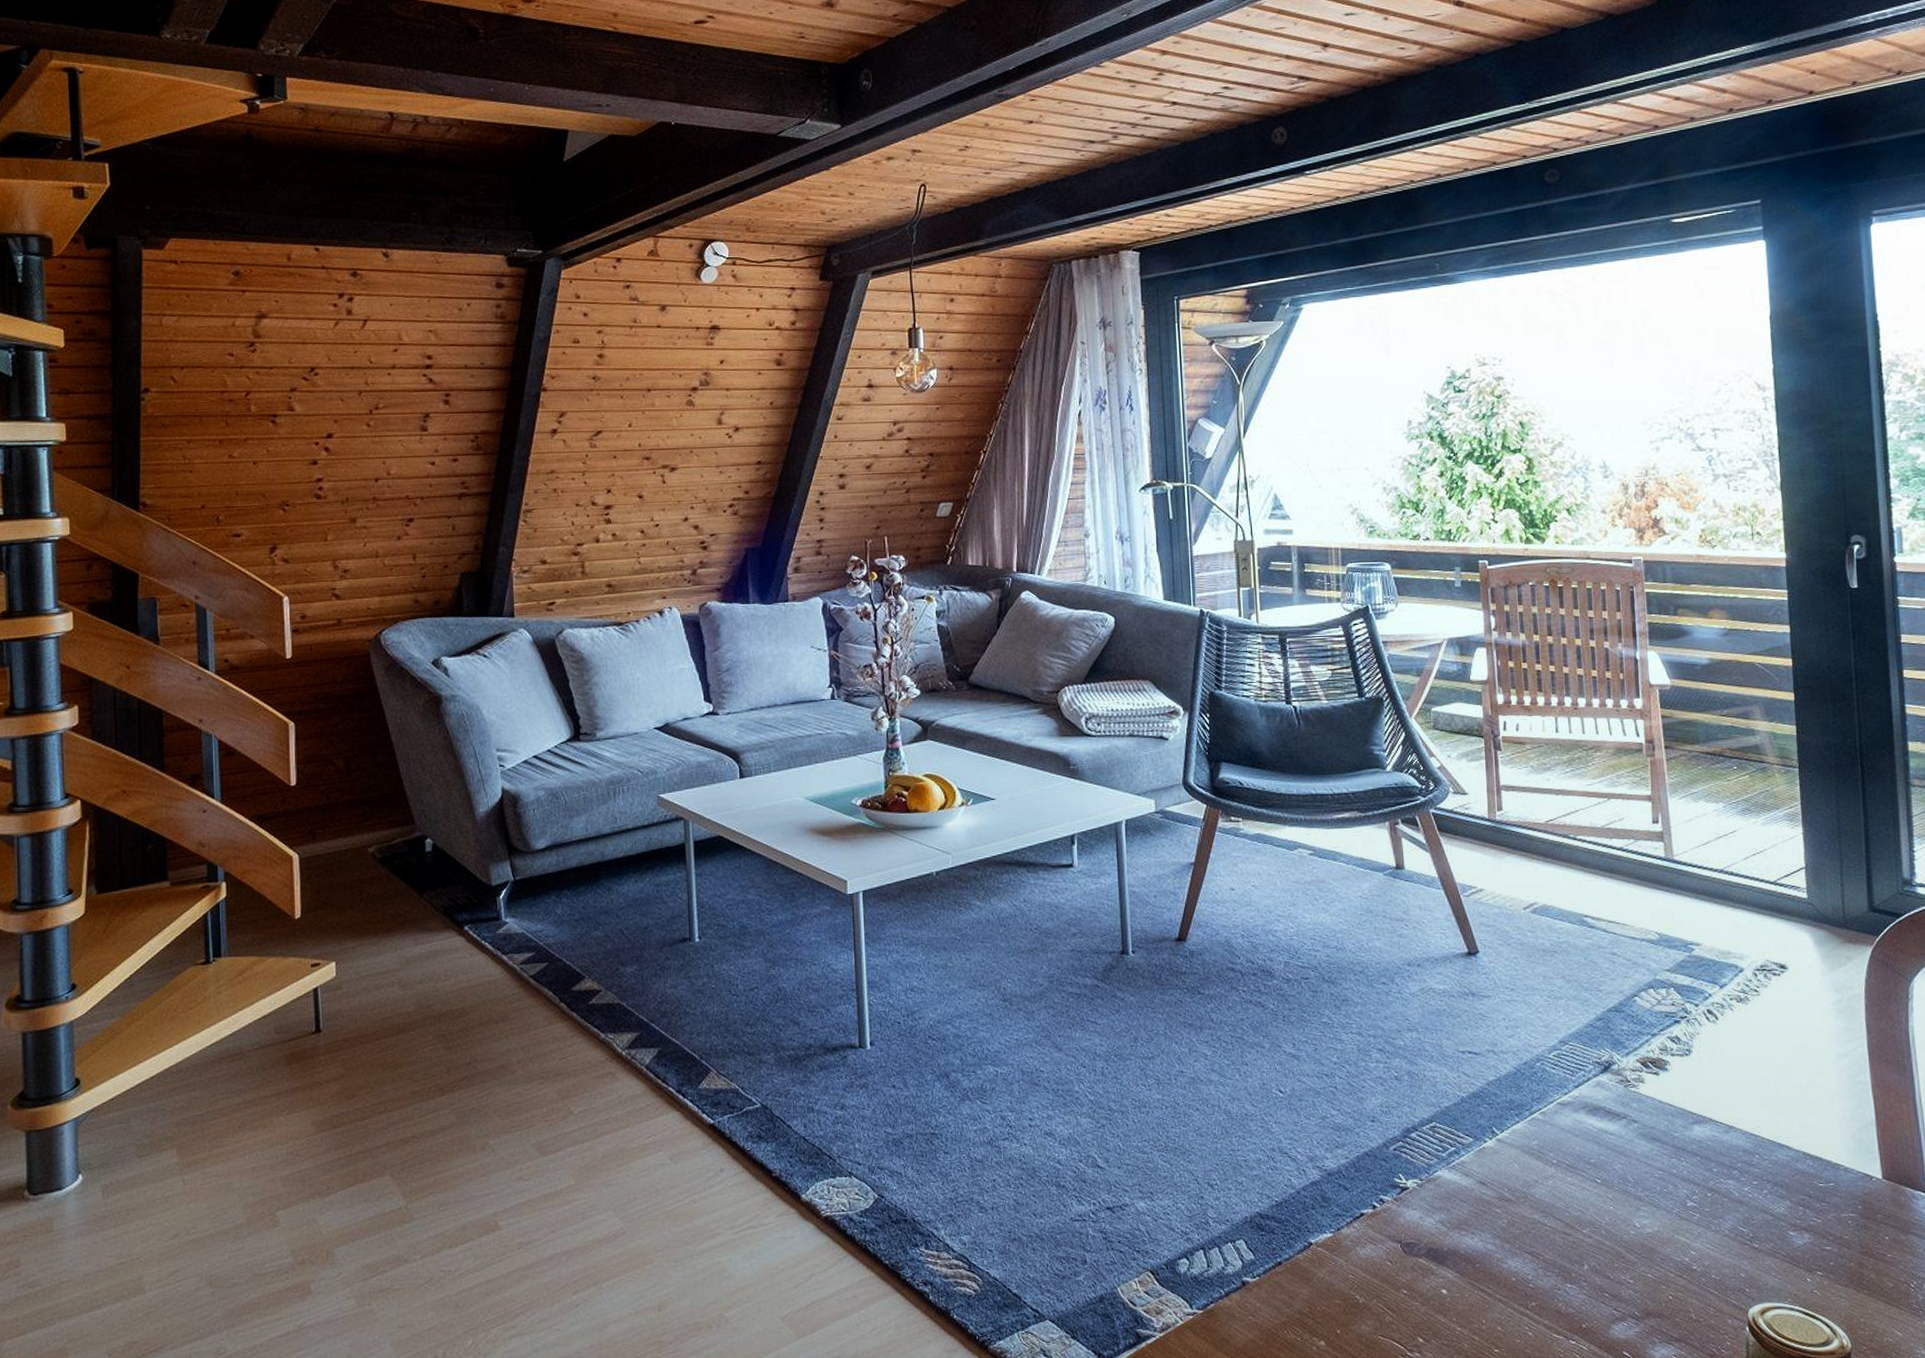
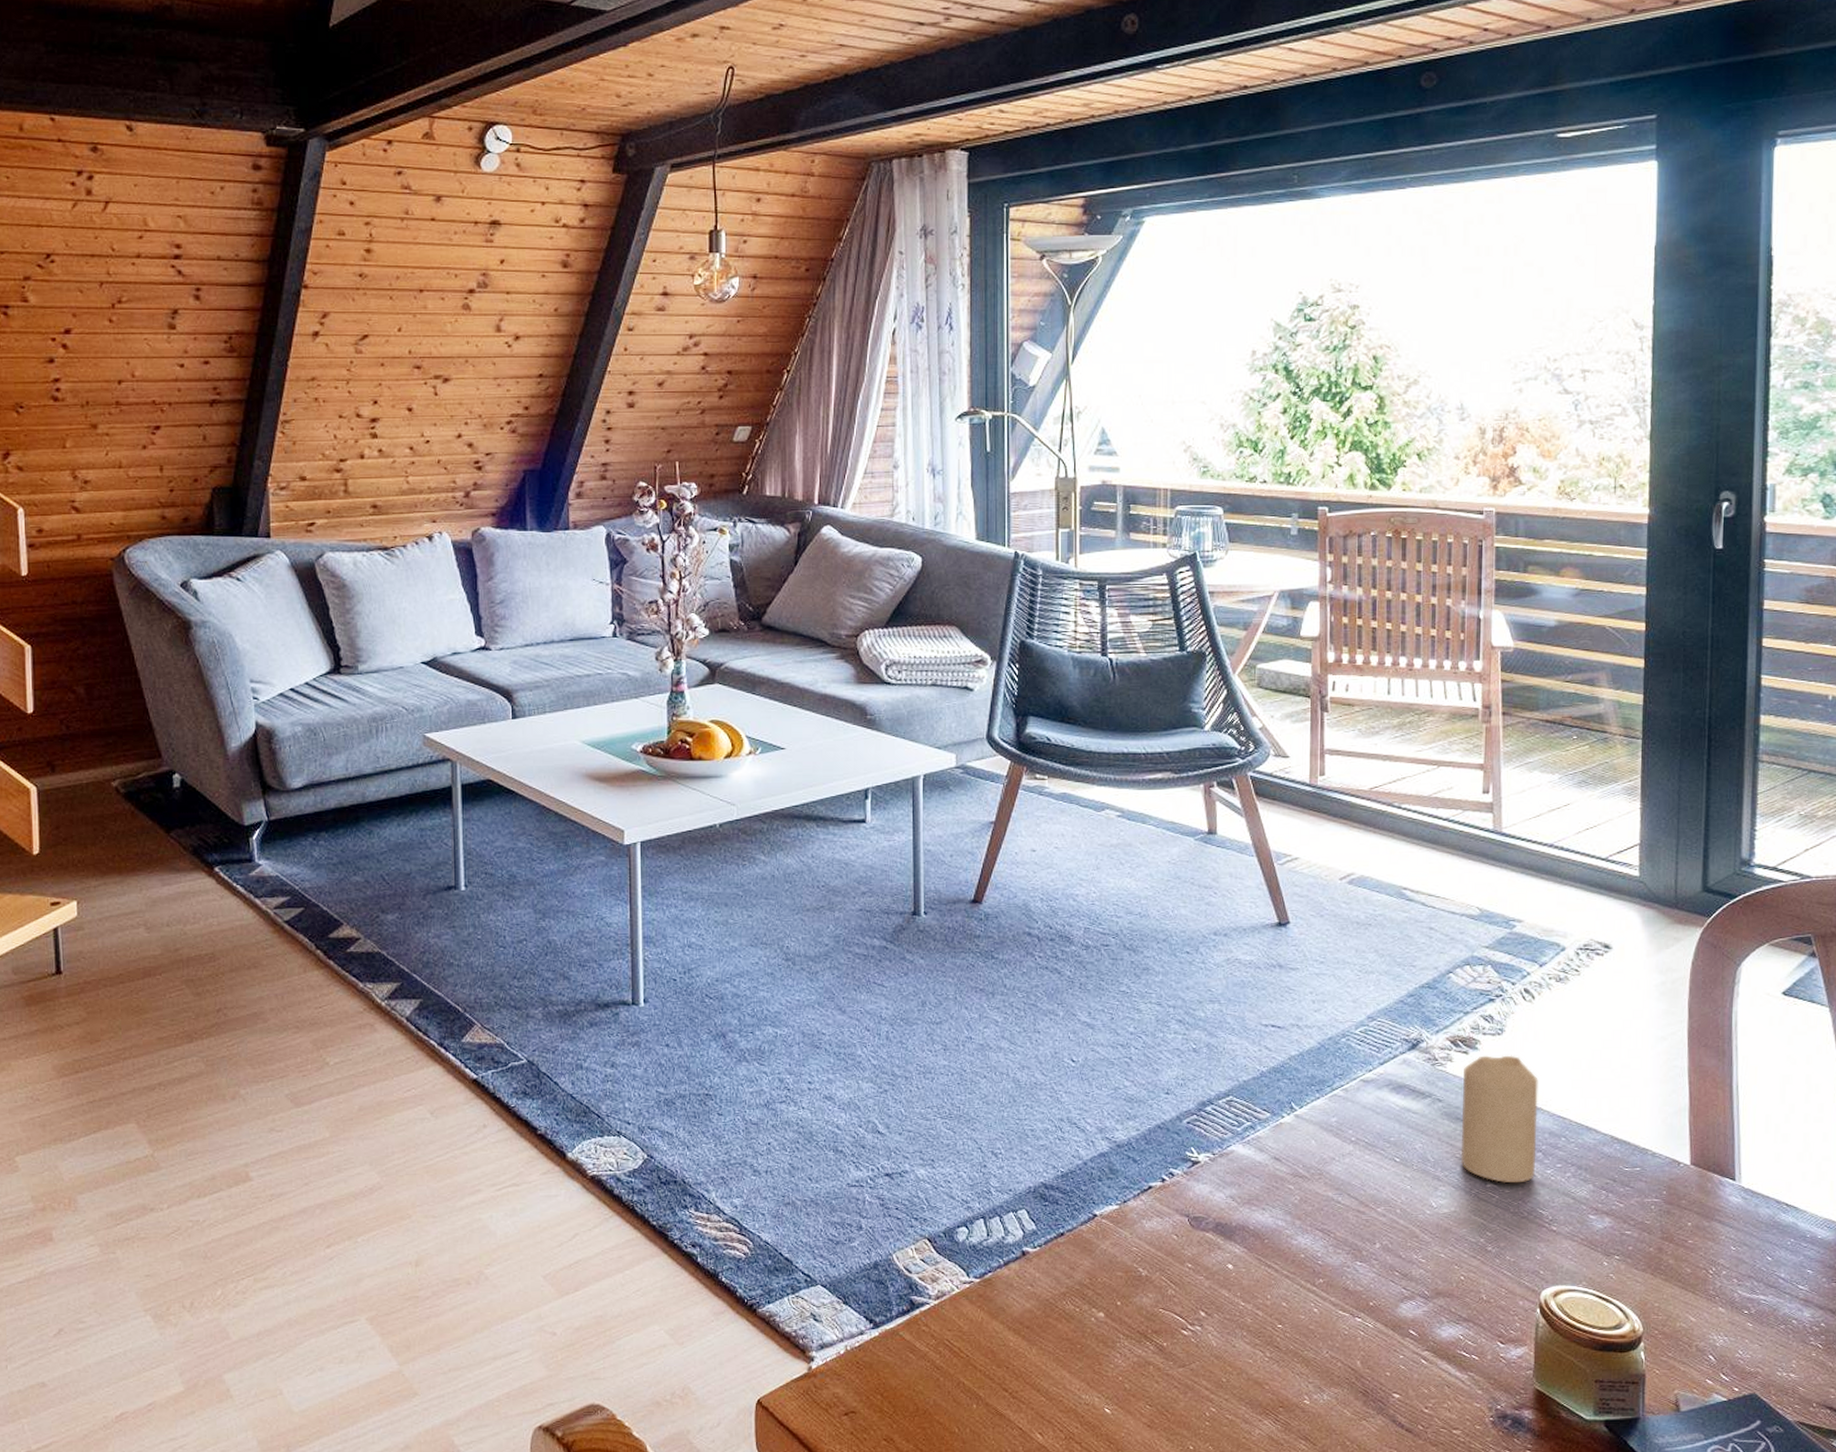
candle: none [1656,1075,1732,1202] -> present [1460,1055,1538,1184]

